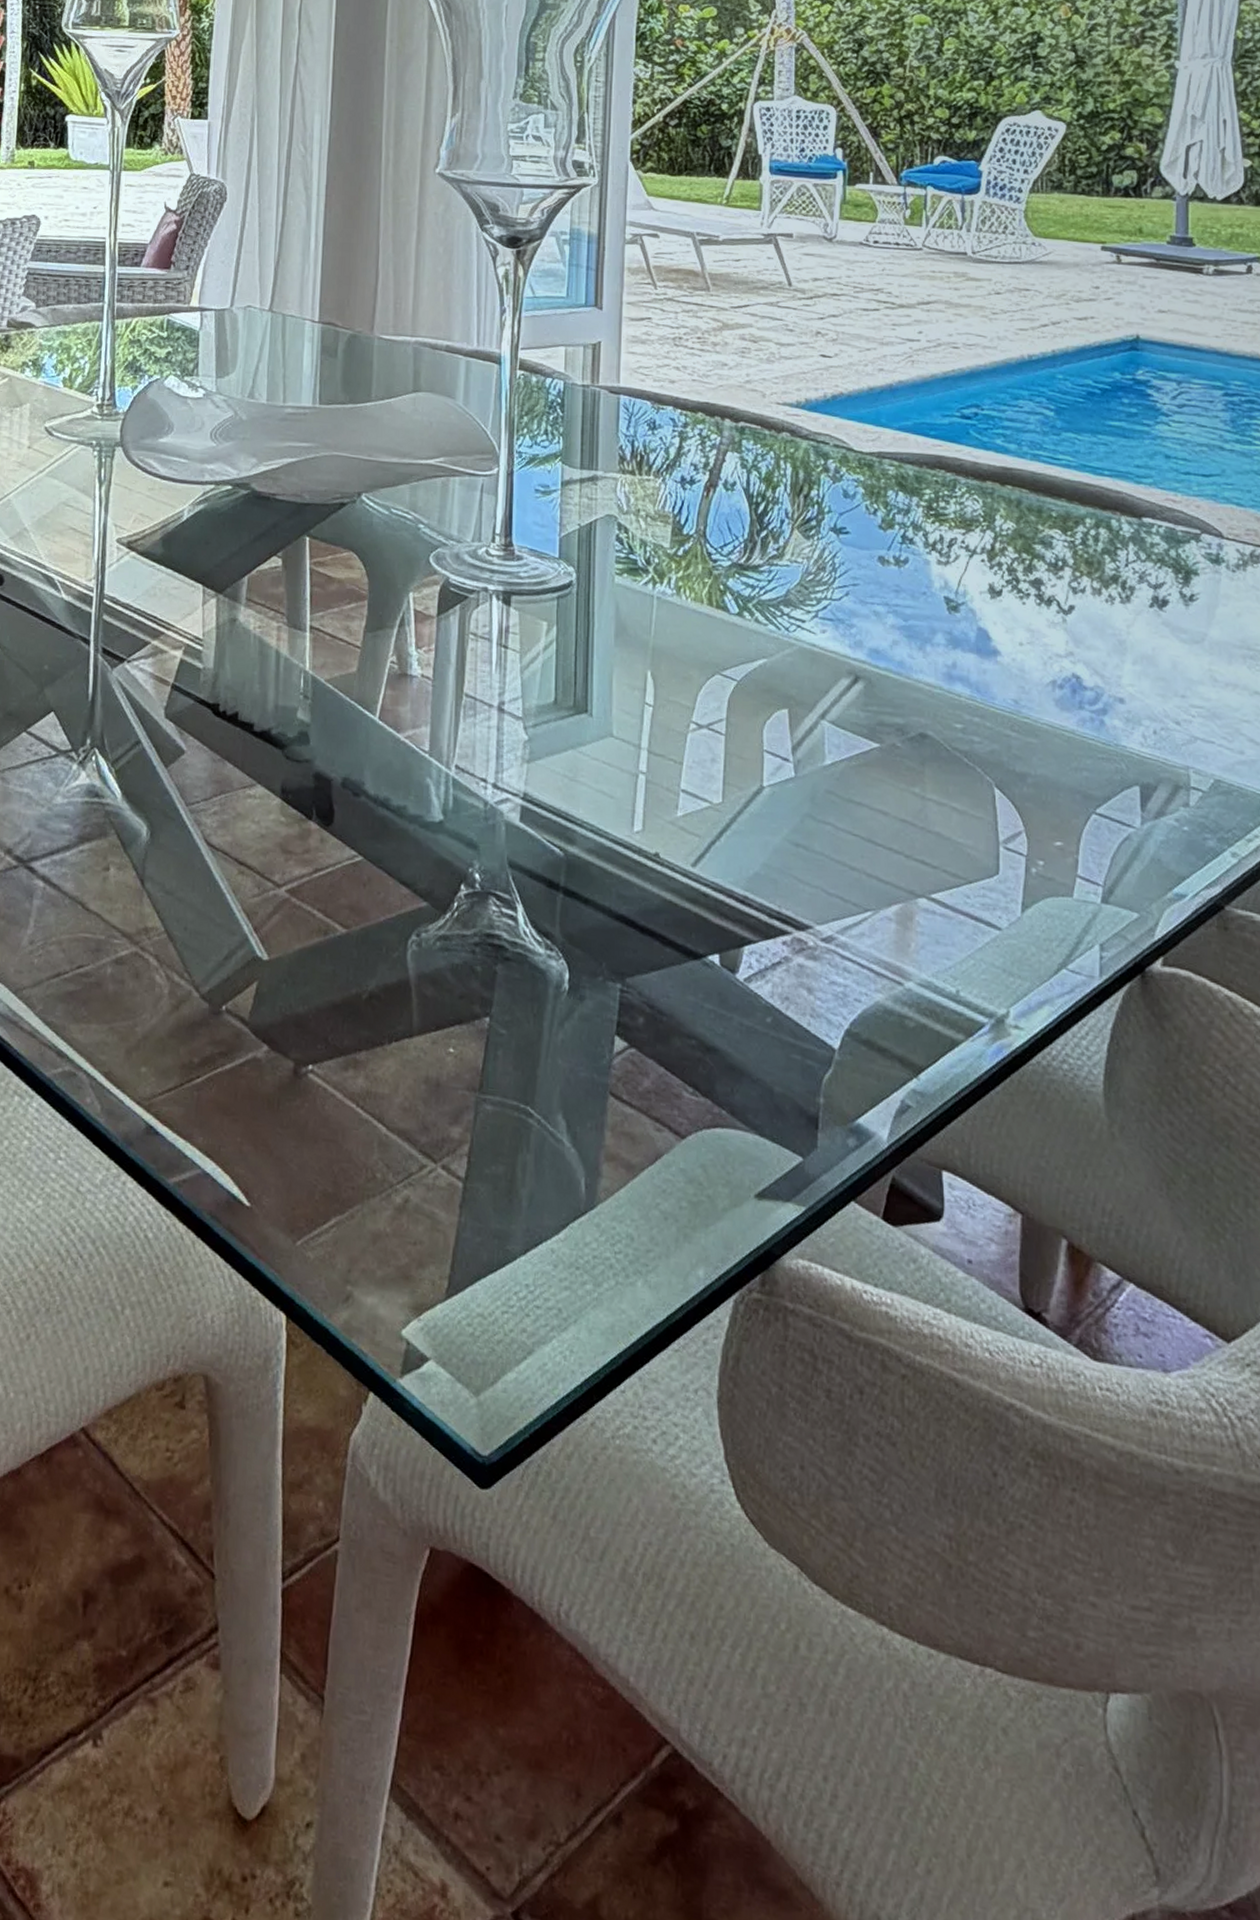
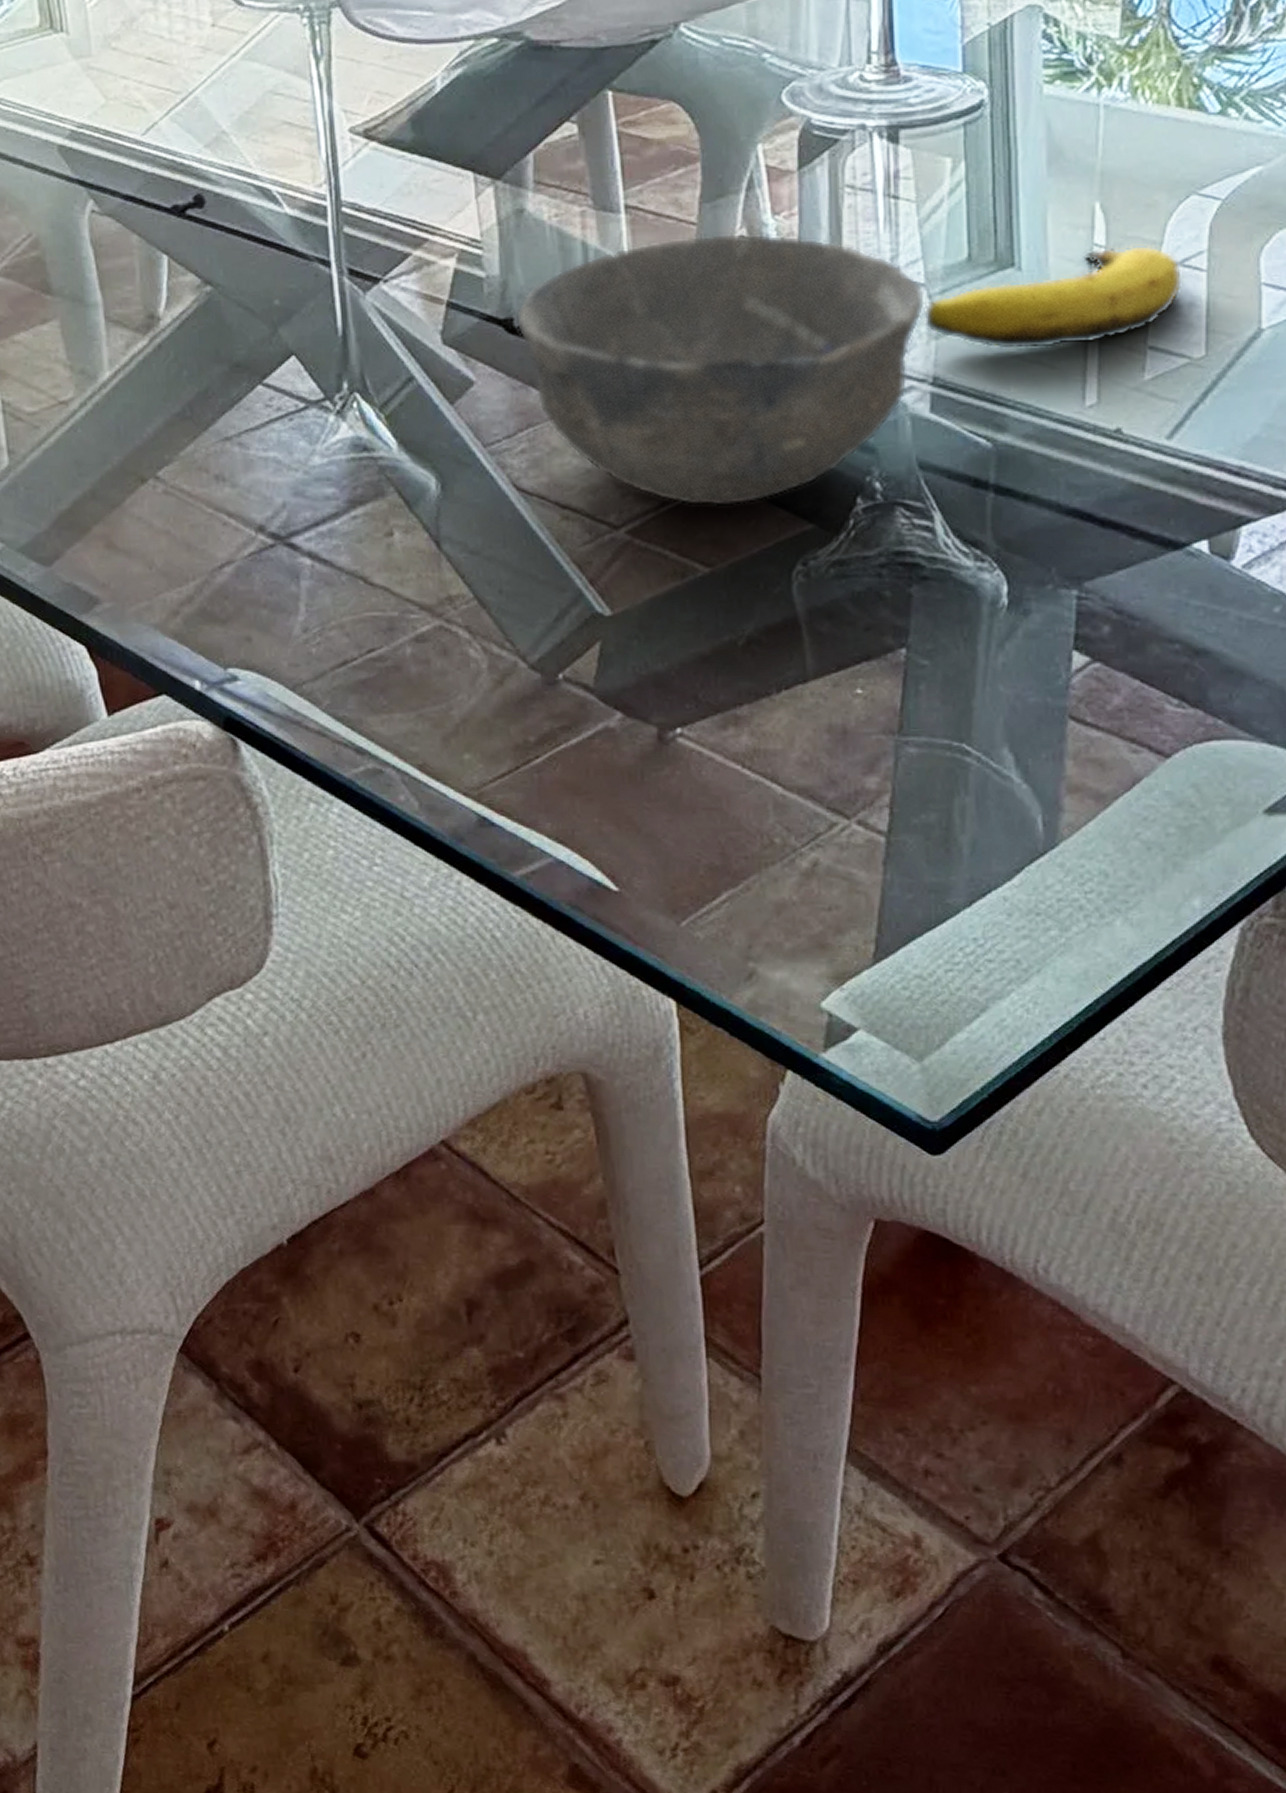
bowl: none [221,657,523,880] -> present [515,232,926,507]
banana: none [519,706,708,782] -> present [923,244,1184,350]

